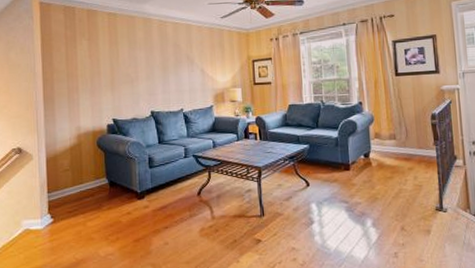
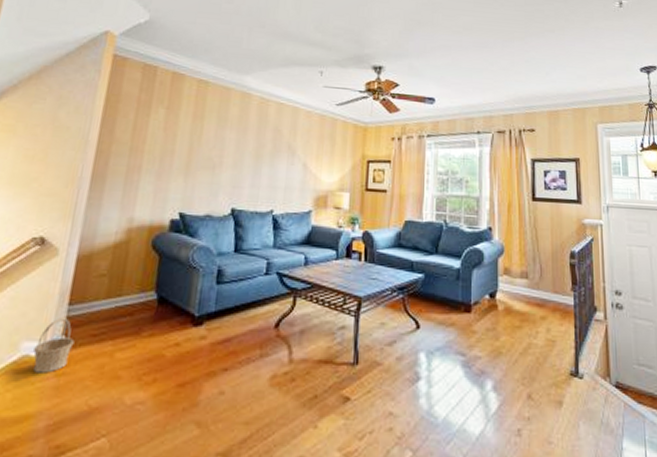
basket: none [31,202,57,240] -> present [33,318,75,373]

